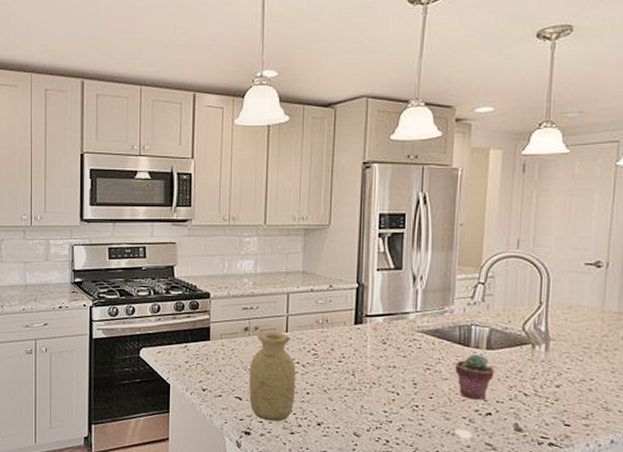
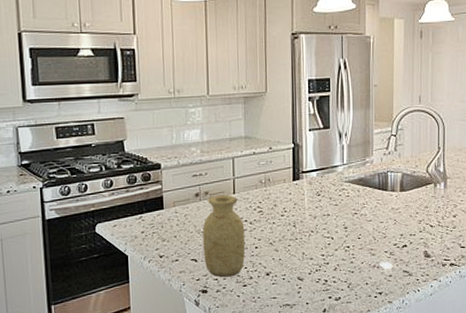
potted succulent: present [455,354,495,400] -> none [377,196,407,236]

